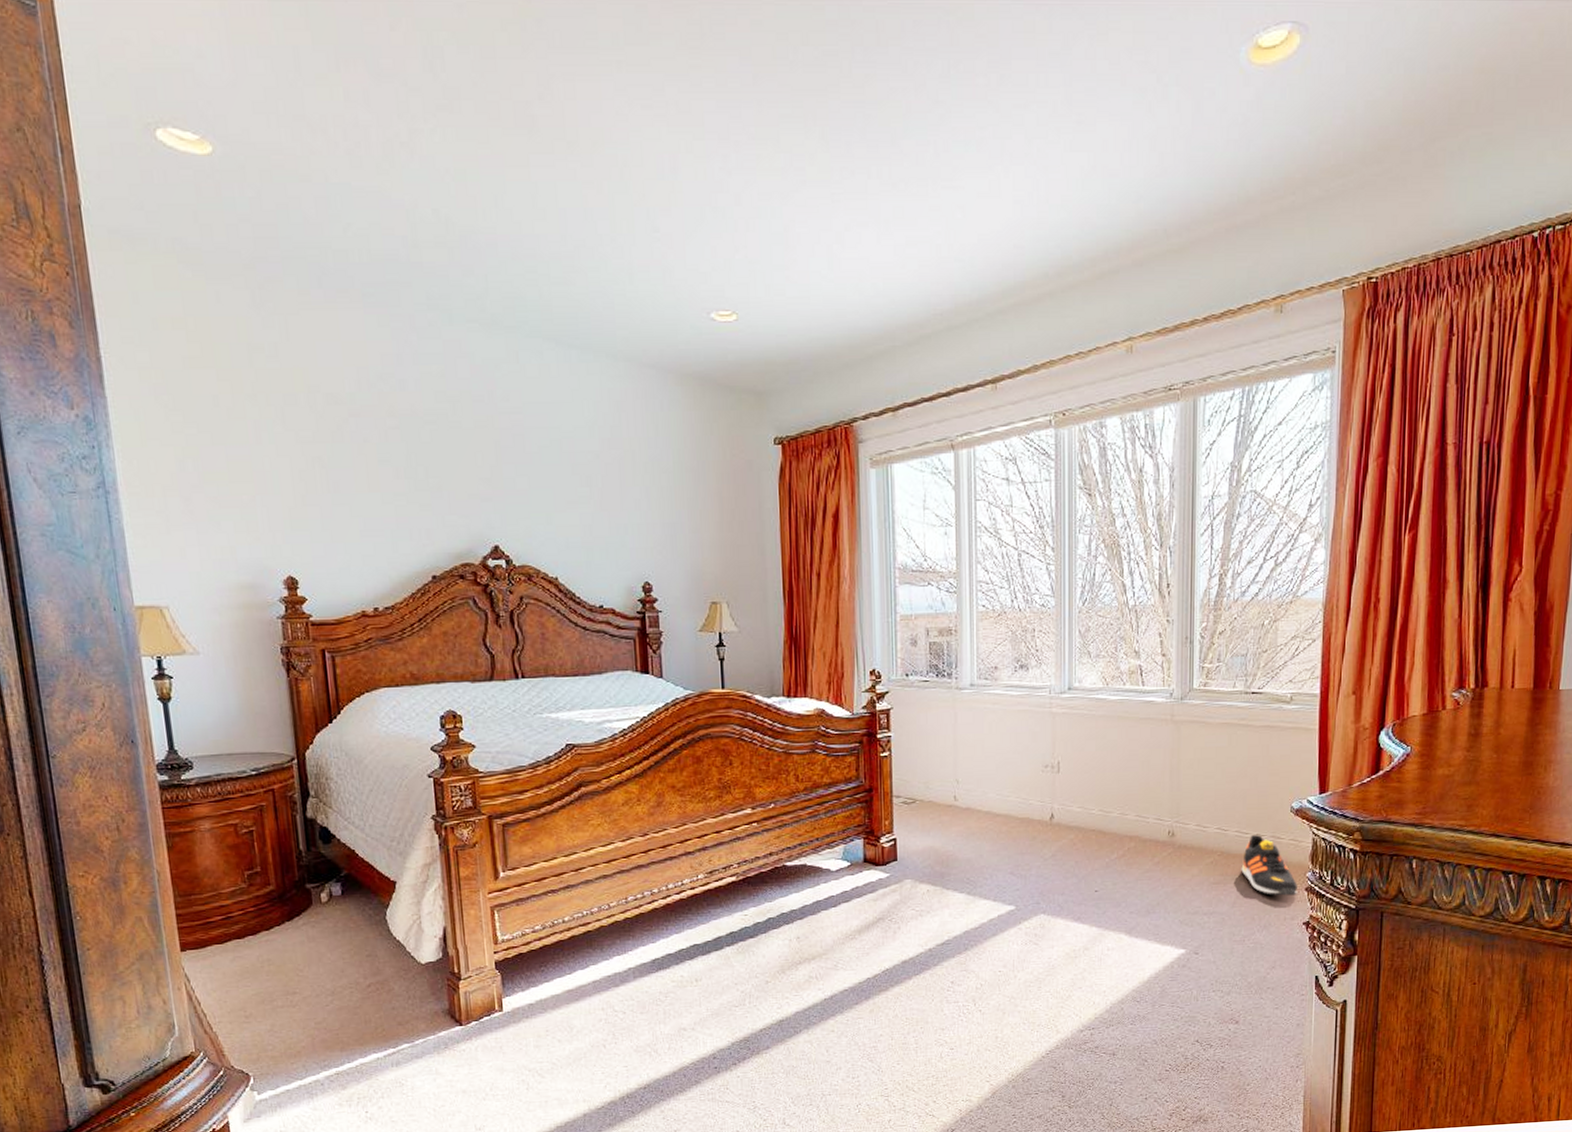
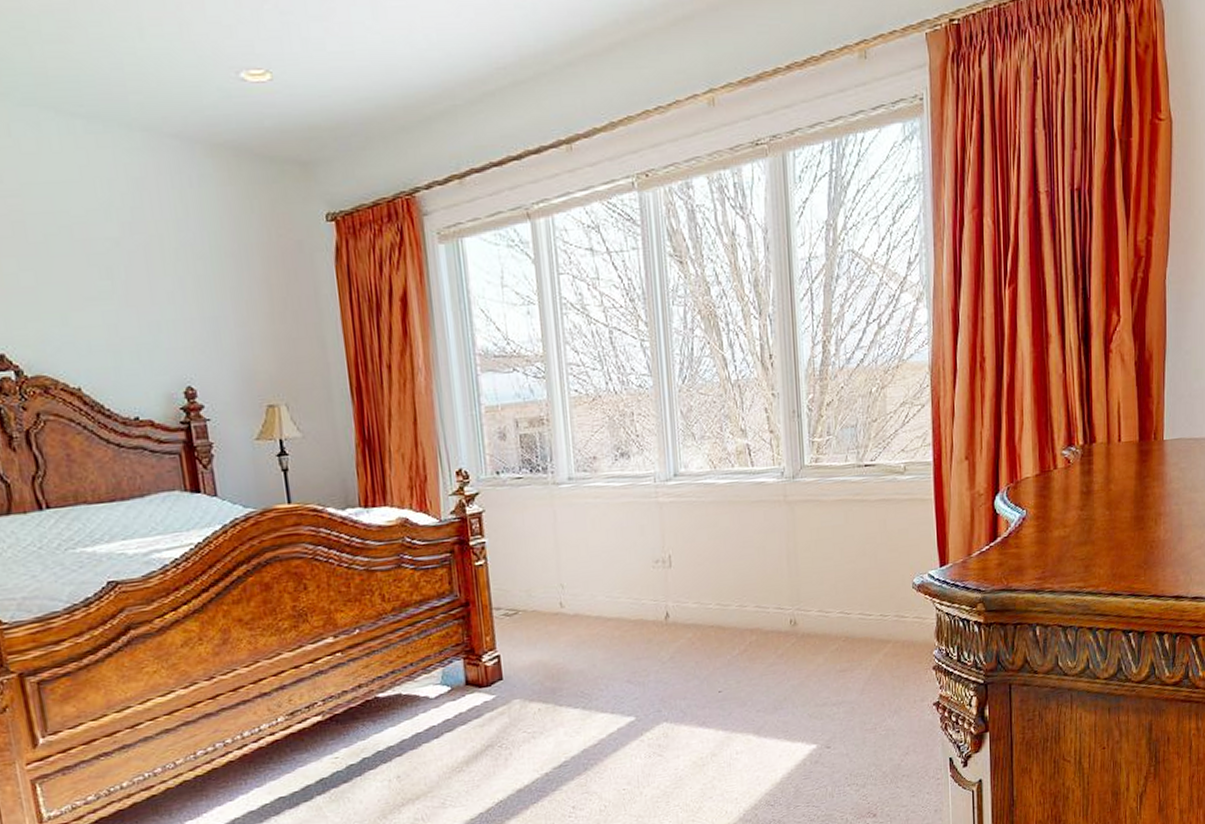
shoe: present [1241,834,1297,896] -> none [867,615,925,678]

